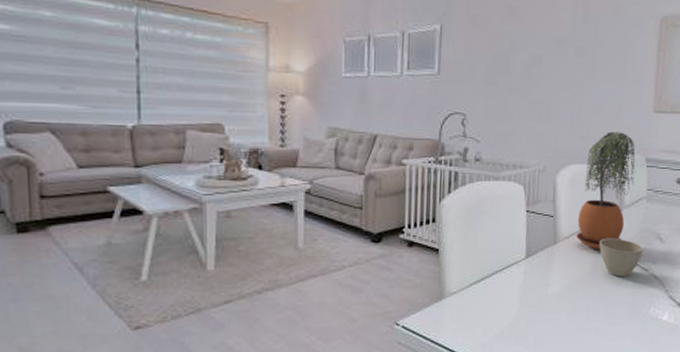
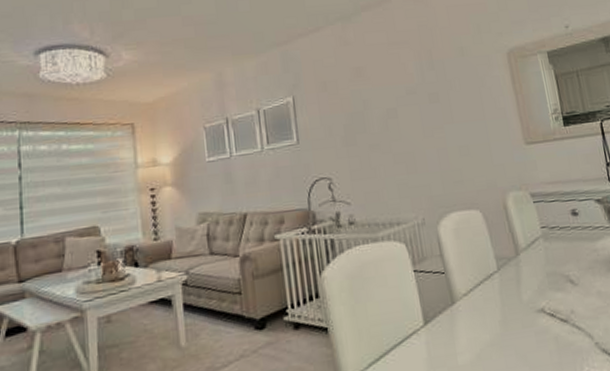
potted plant: present [576,131,636,249] -> none [466,170,528,304]
cup: present [599,238,643,277] -> none [502,287,556,334]

